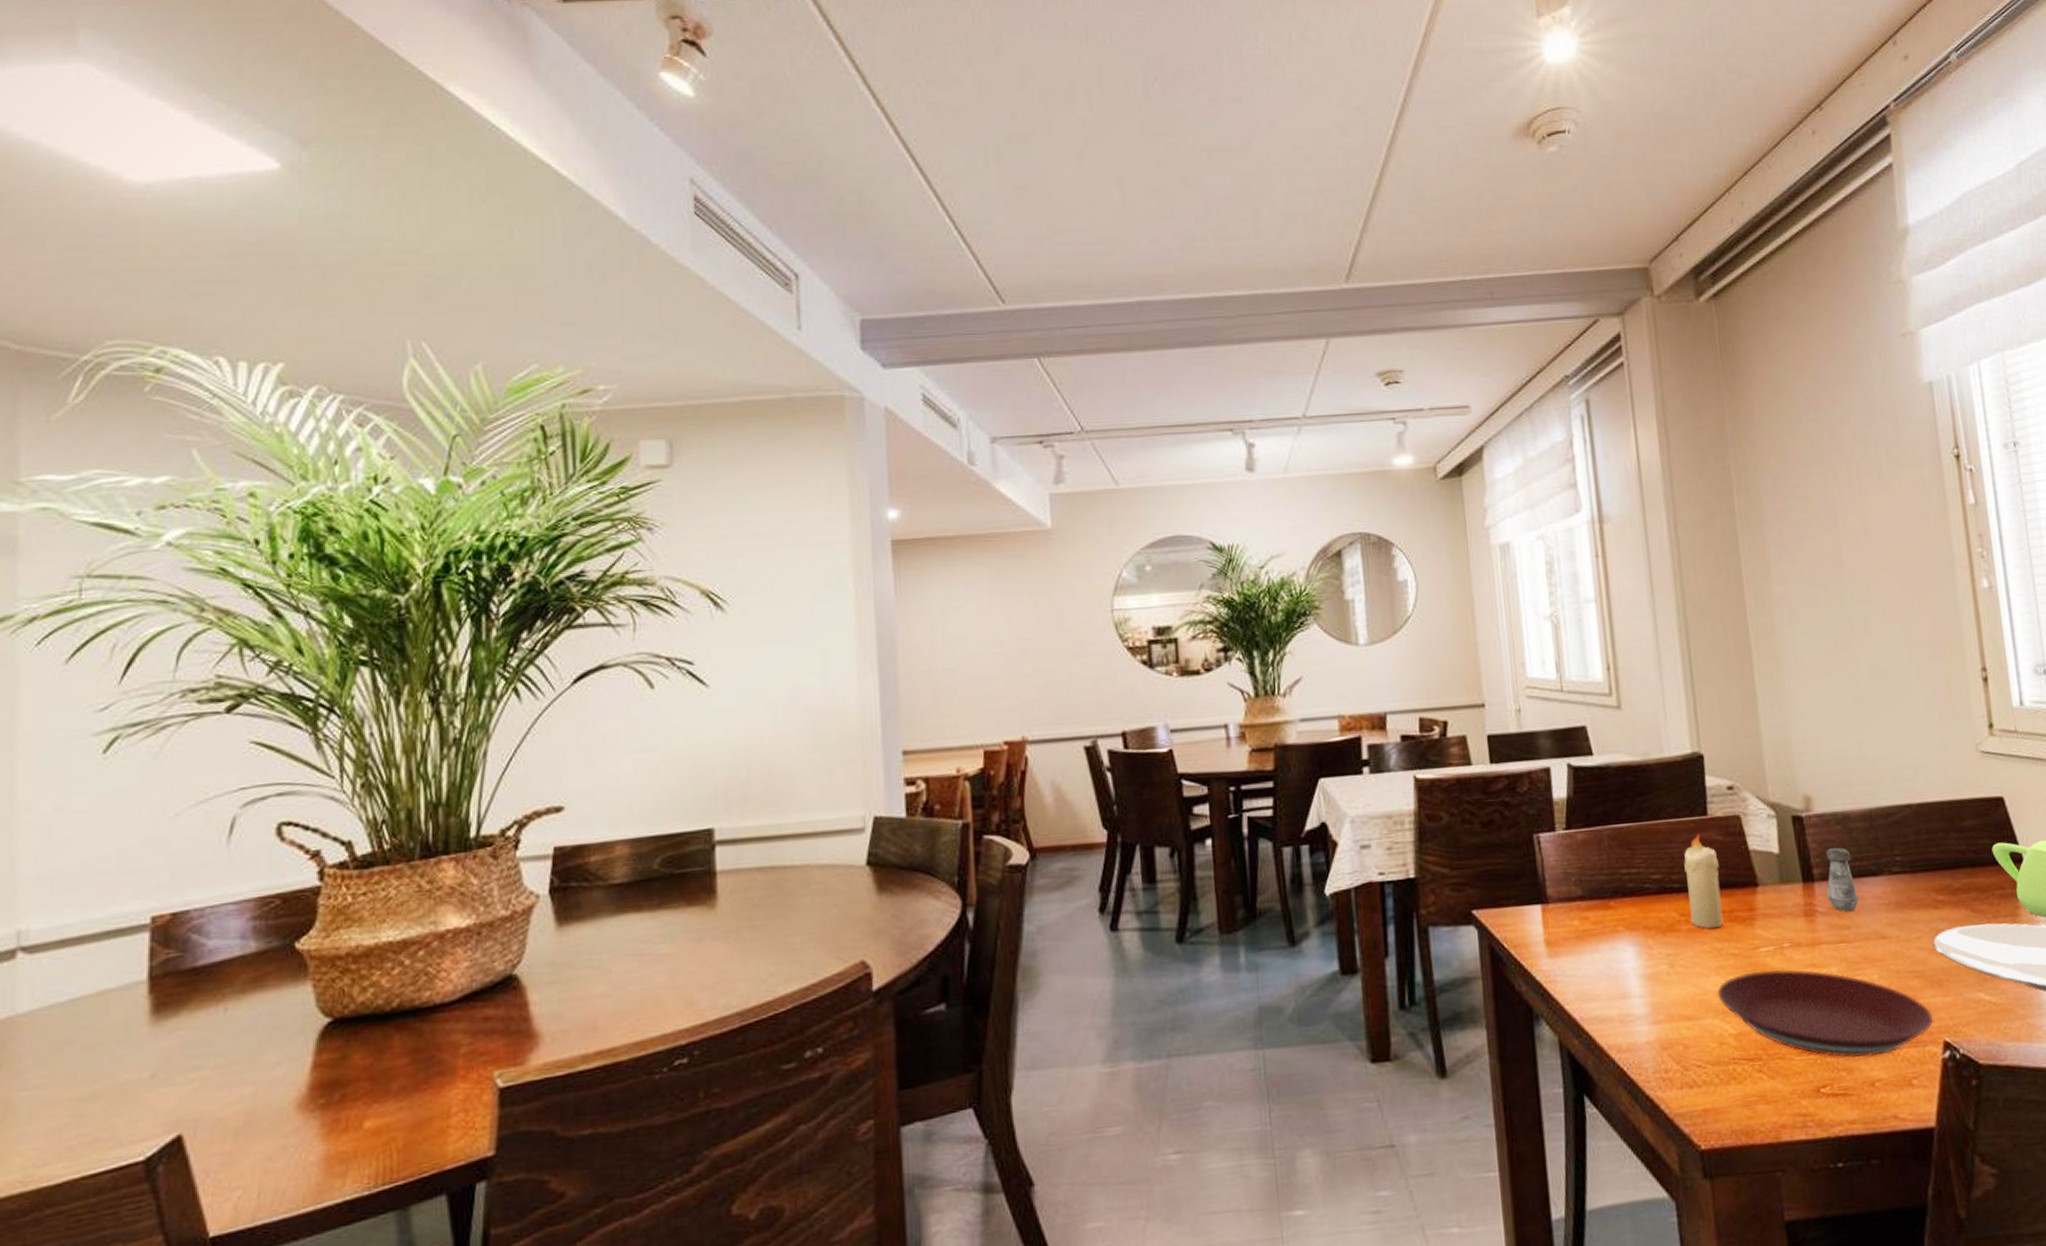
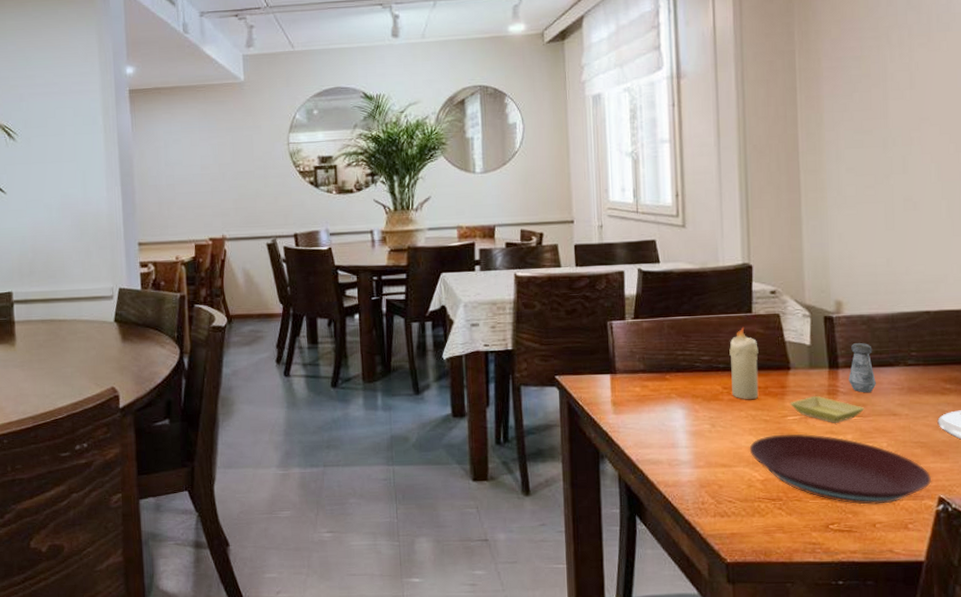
saucer: none [1761,919,1849,953] -> present [790,396,865,423]

